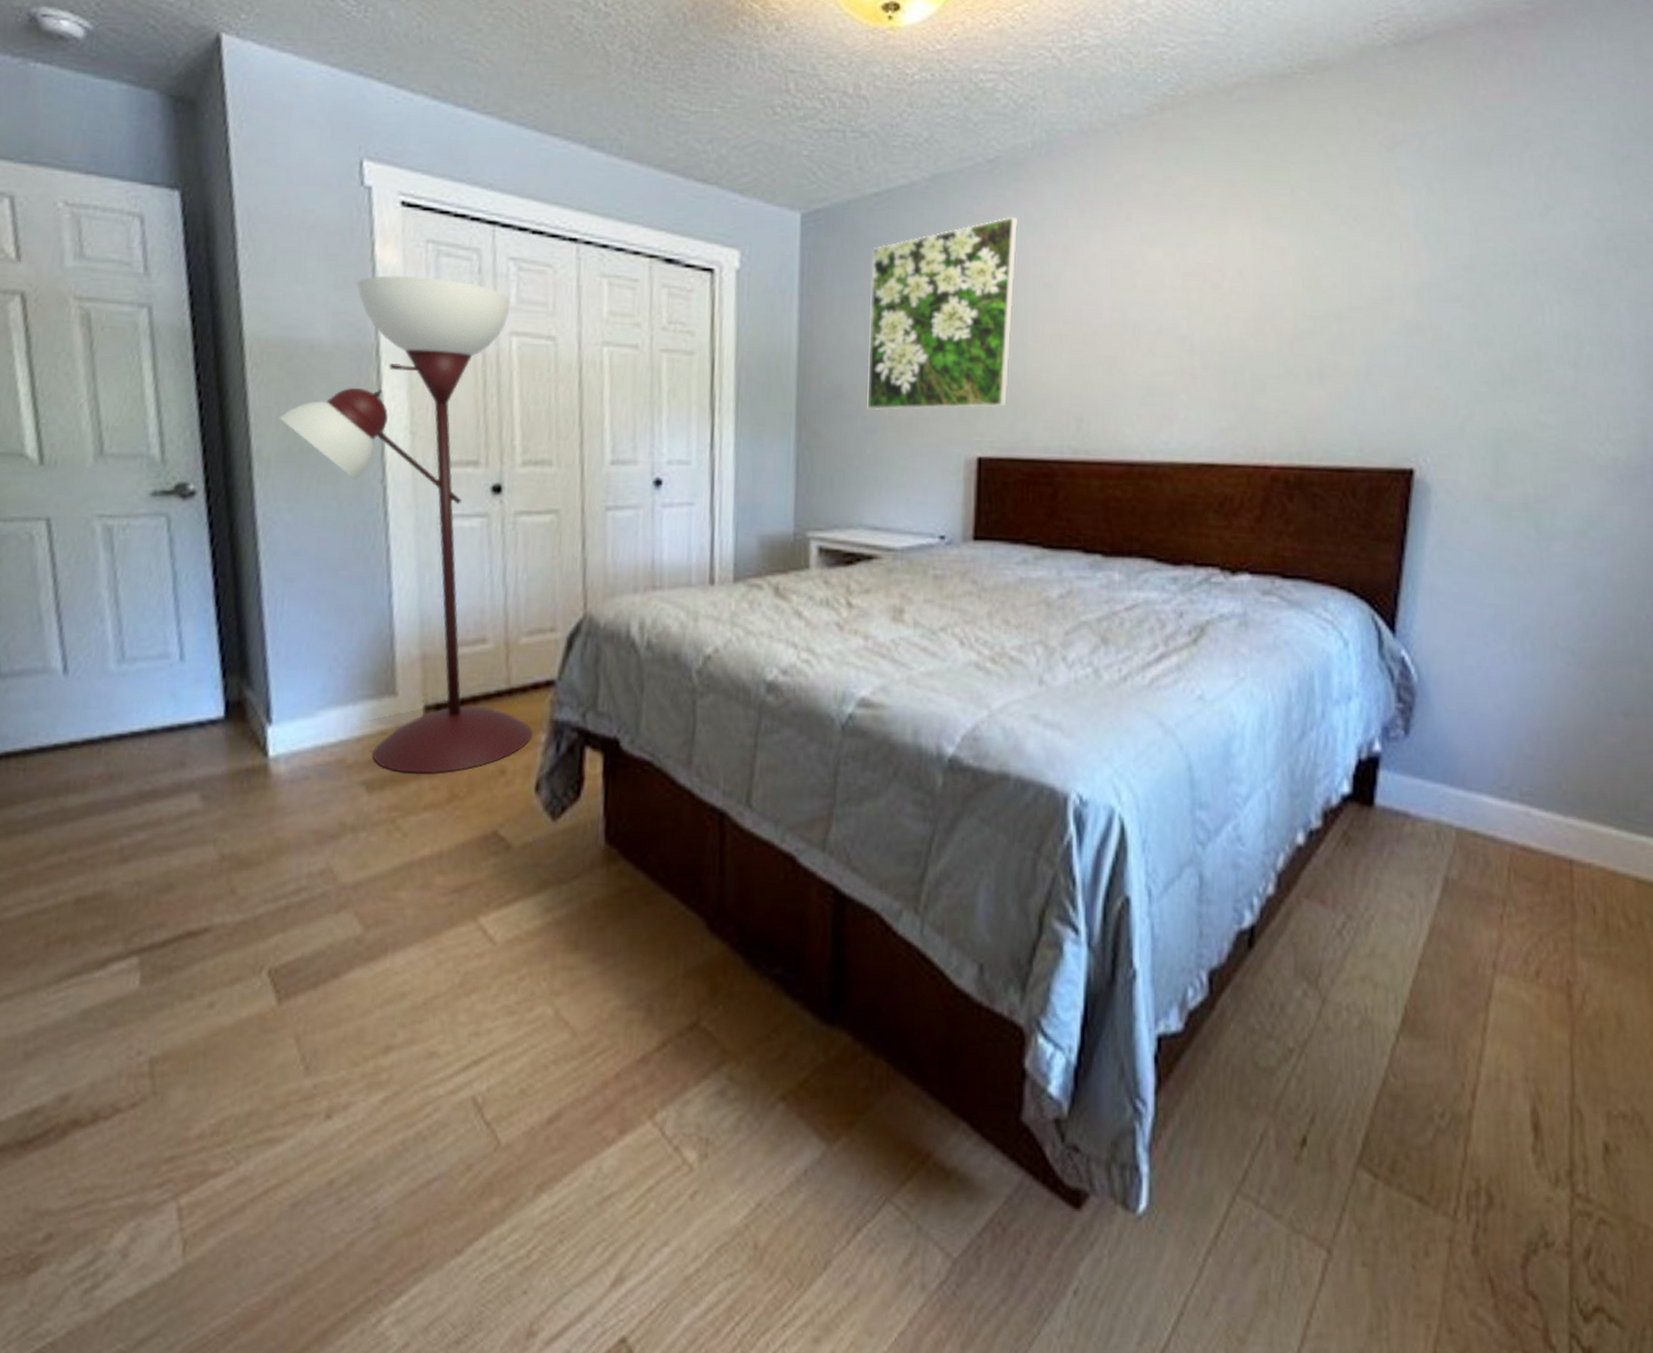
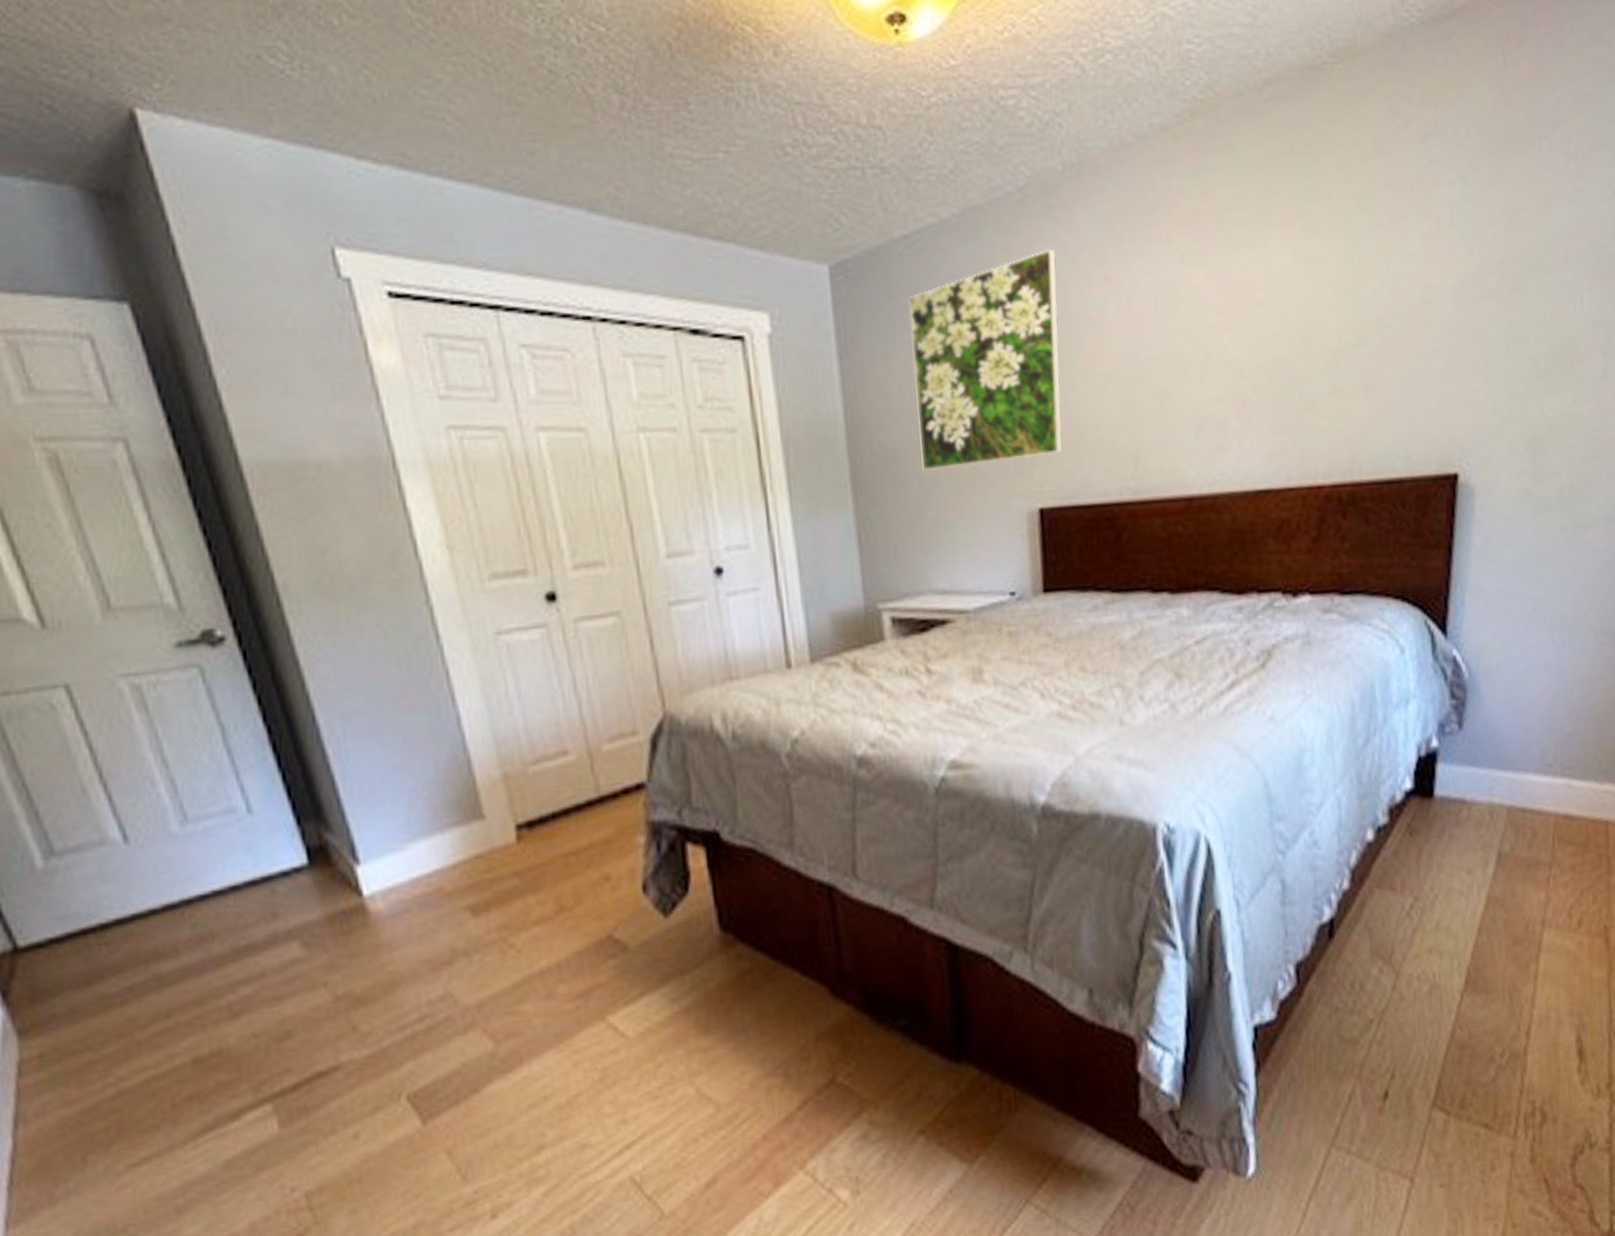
floor lamp: present [279,275,533,775] -> none [299,375,632,893]

